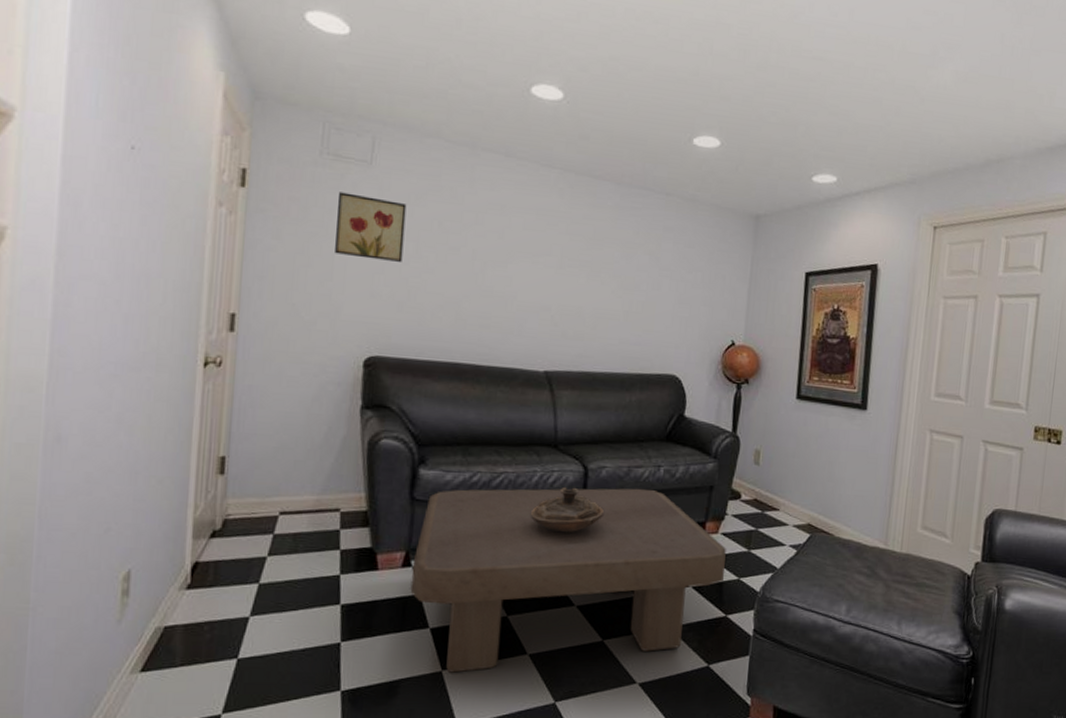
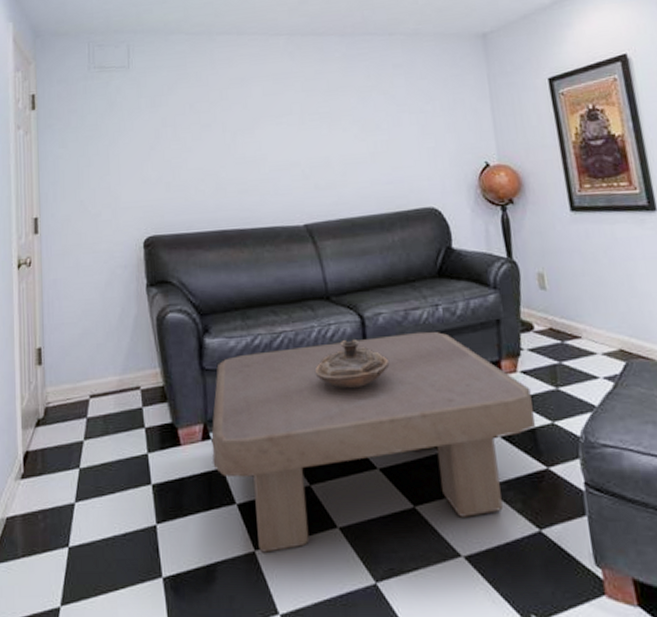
wall art: present [335,192,407,262] -> none [106,95,164,151]

